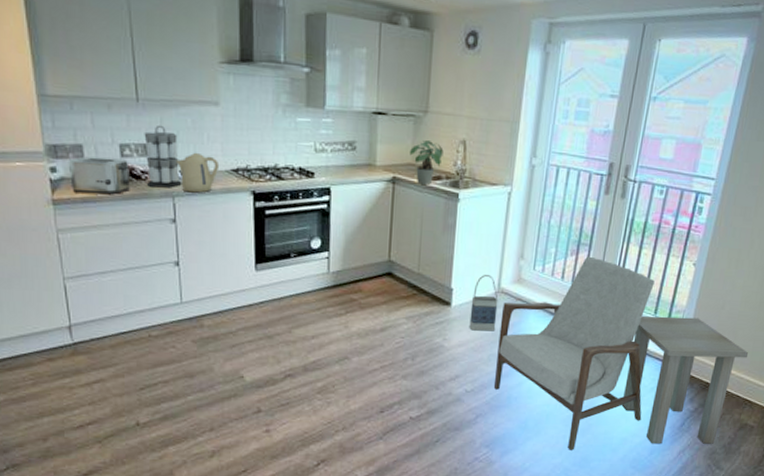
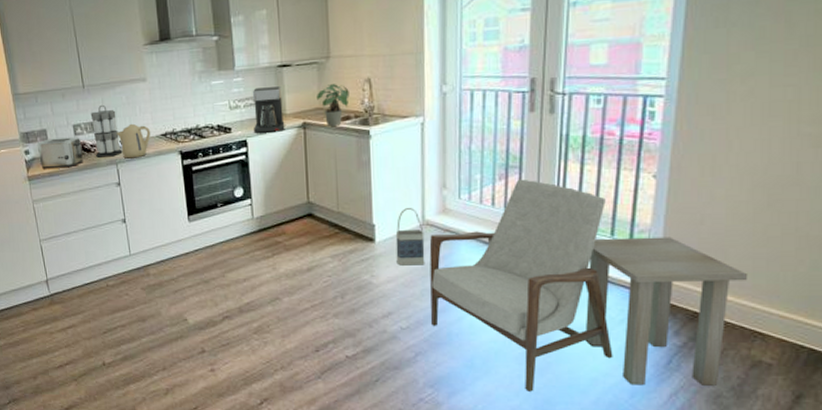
coffee maker: none [339,133,374,184] -> present [252,86,285,133]

